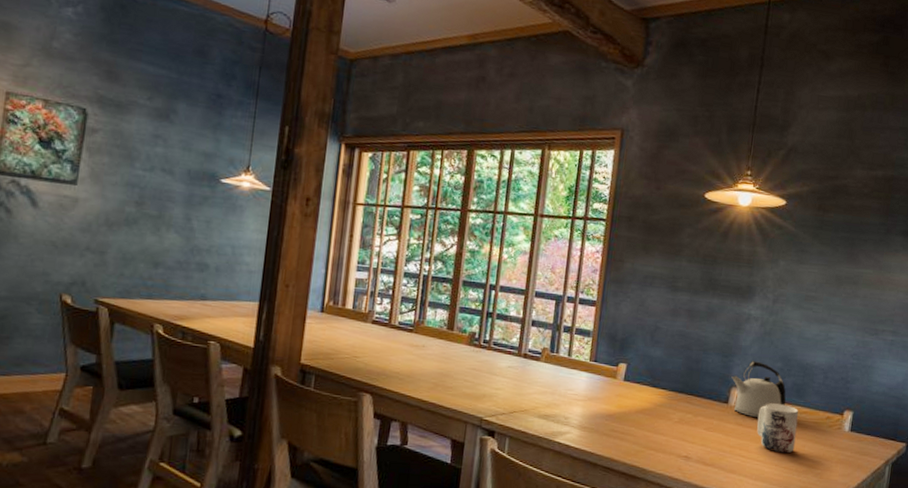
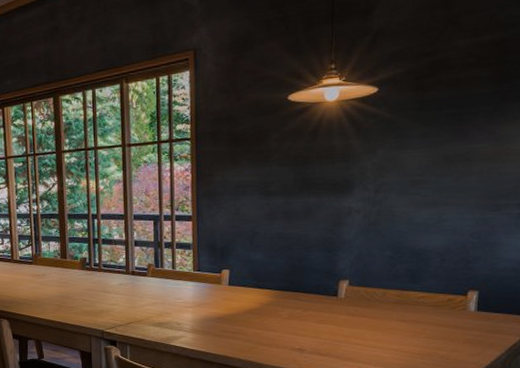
kettle: present [731,361,786,418] -> none [338,252,401,307]
mug: present [757,403,799,454] -> none [370,291,416,338]

